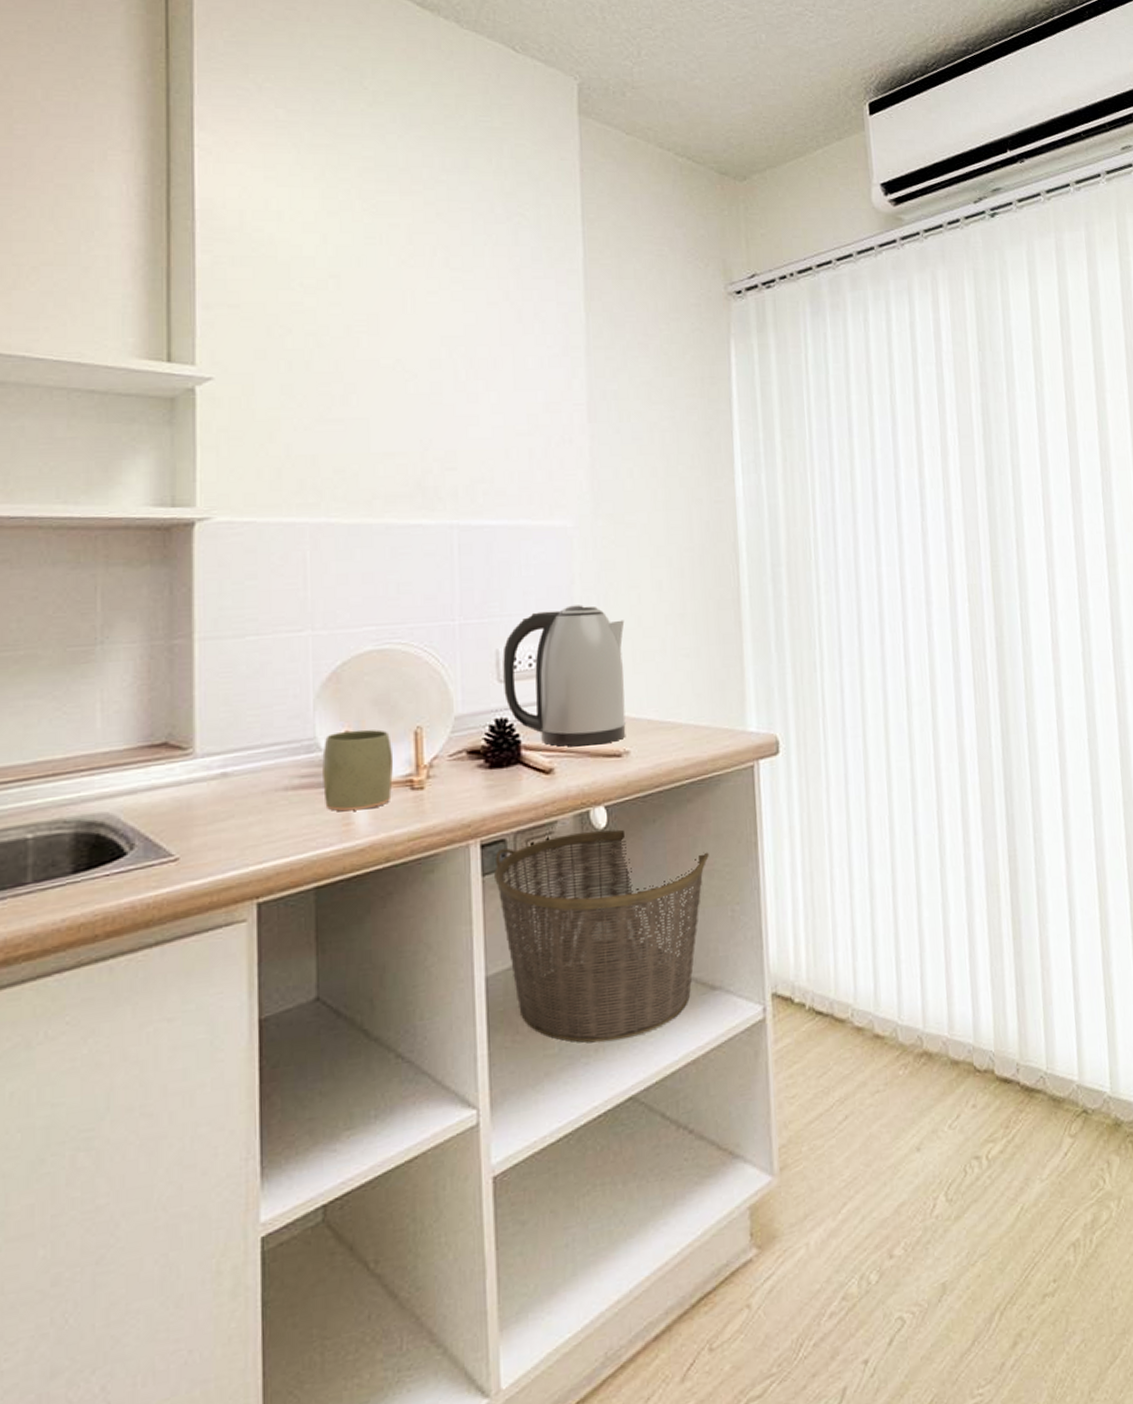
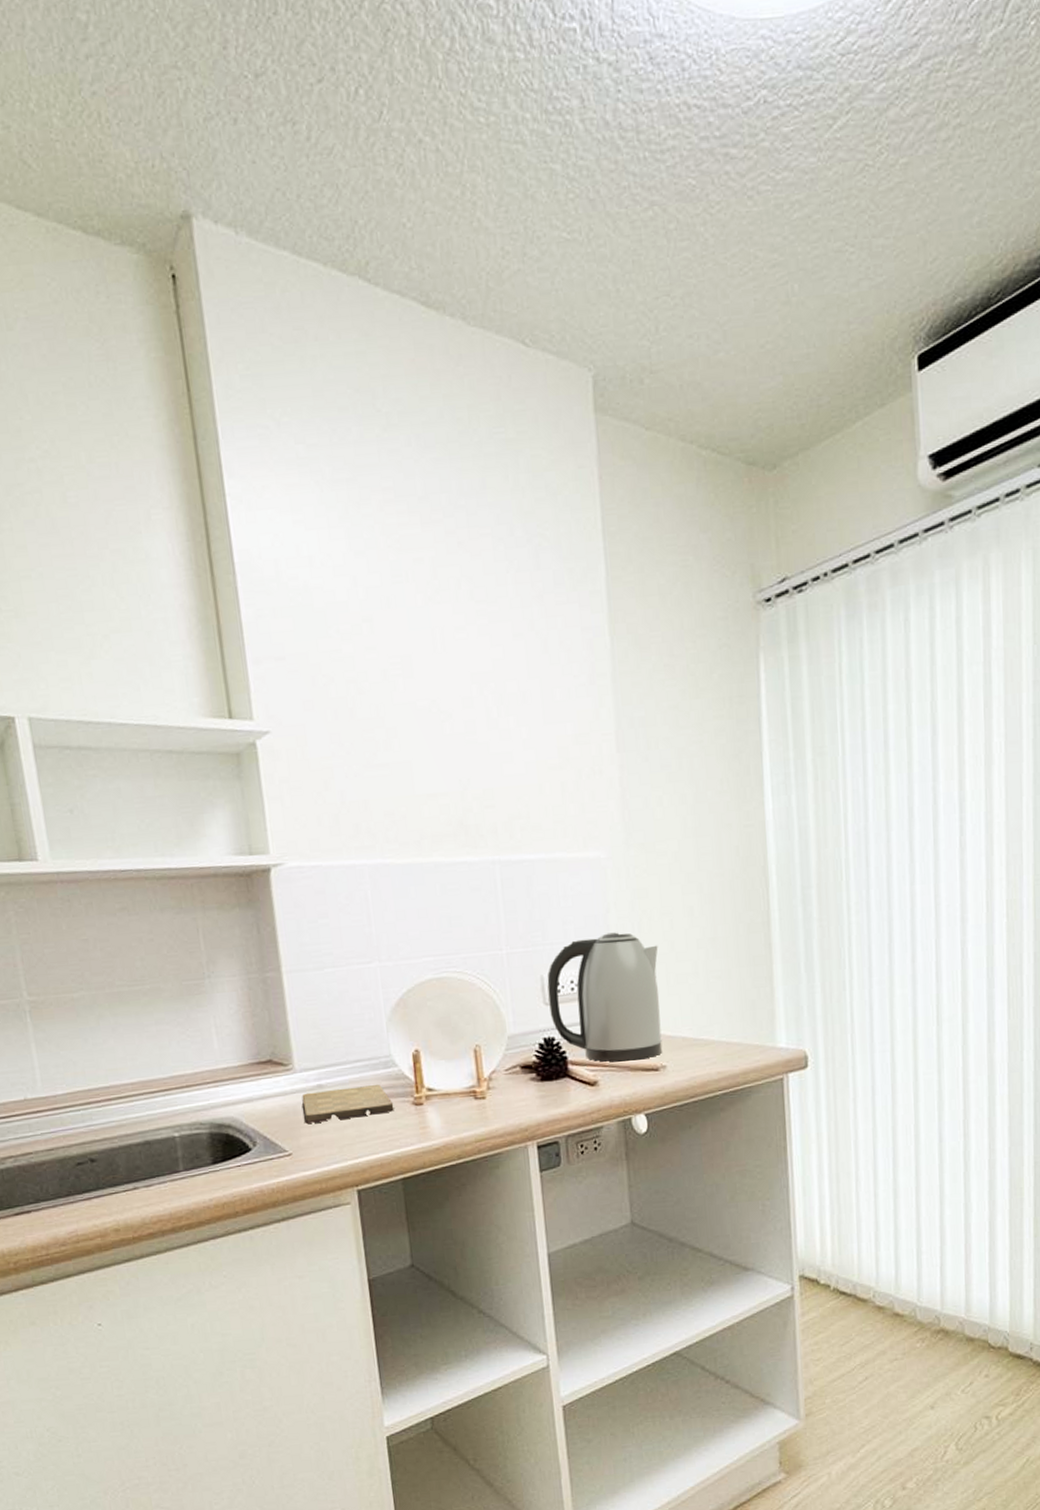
cutting board: none [198,773,313,821] -> present [301,1085,394,1124]
mug: present [322,729,394,812] -> none [398,1048,459,1117]
basket: present [493,829,709,1043] -> none [549,1134,741,1309]

